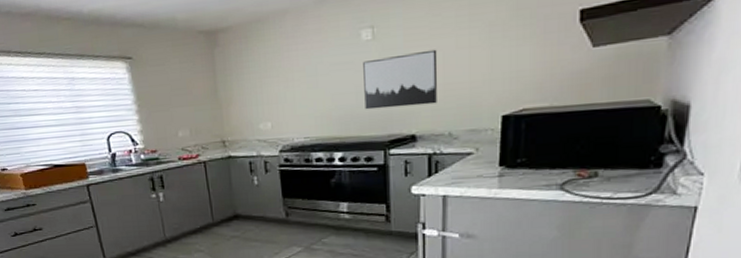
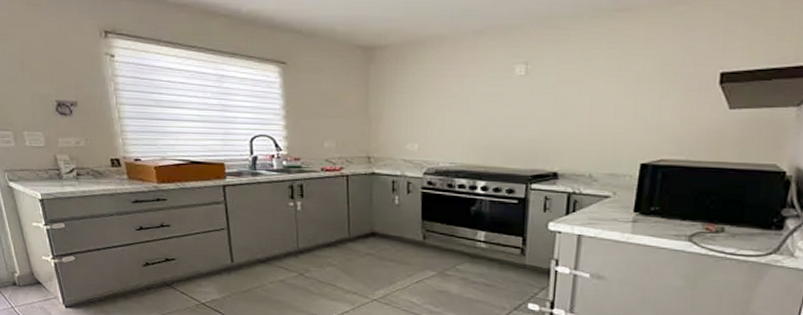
wall art: present [363,49,438,110] -> none [512,92,586,145]

